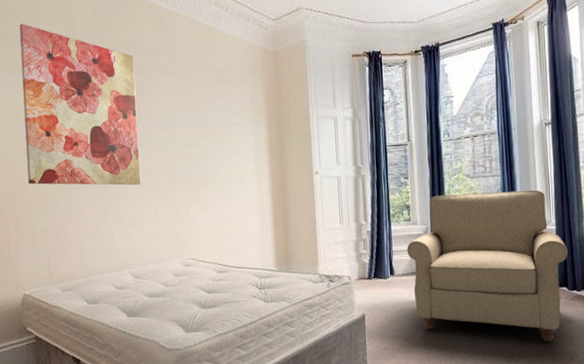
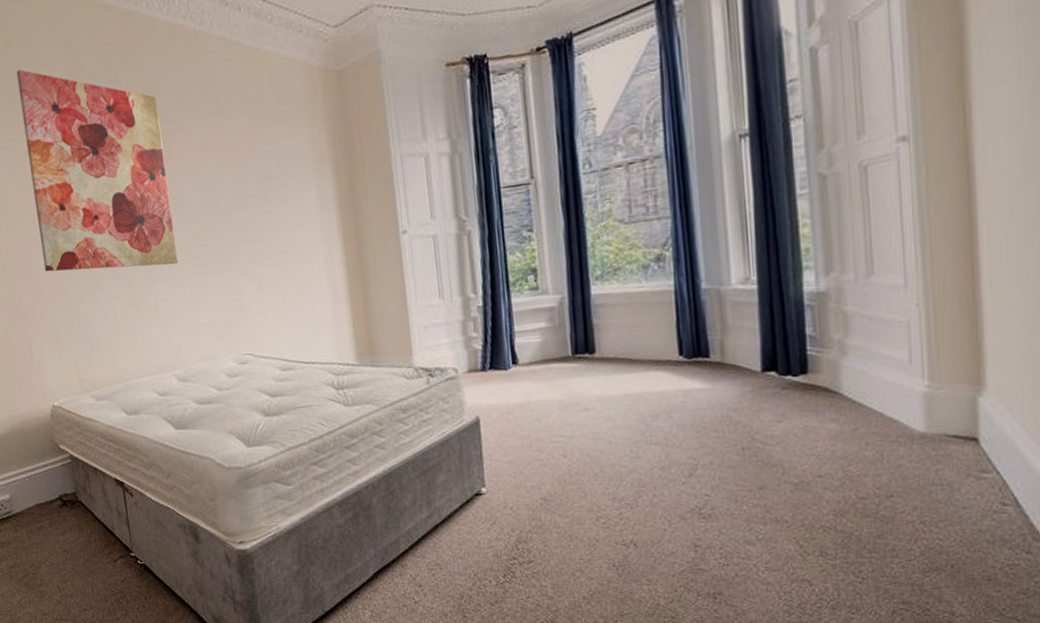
chair: present [407,189,568,342] -> none [534,234,778,450]

